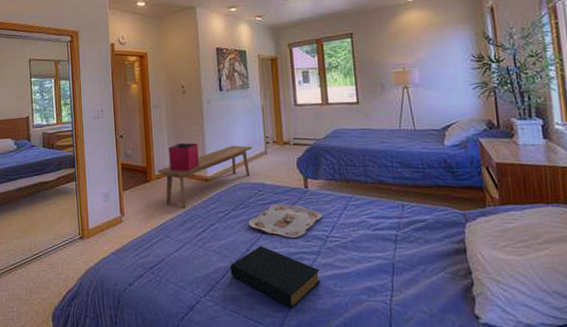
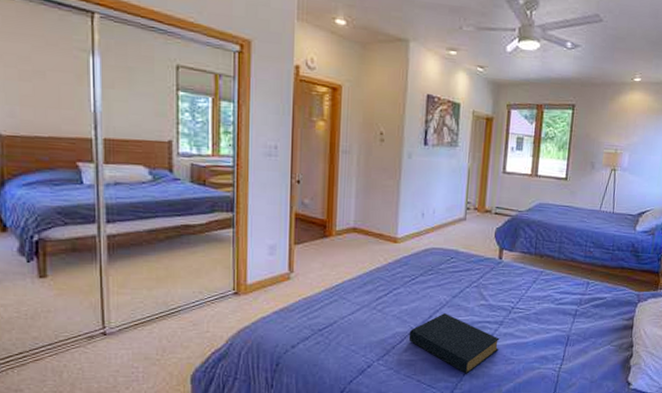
bench: present [157,145,252,208] -> none [339,207,451,270]
storage bin: present [169,142,199,172] -> none [355,197,391,231]
serving tray: present [248,204,323,238] -> none [435,273,512,307]

